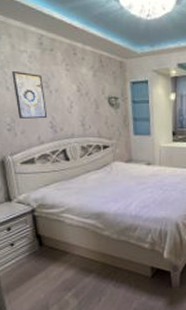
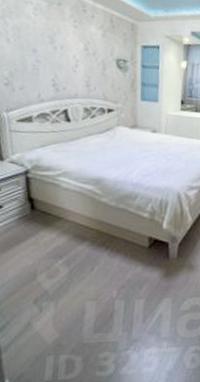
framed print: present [12,70,48,119] -> none [14,21,50,76]

